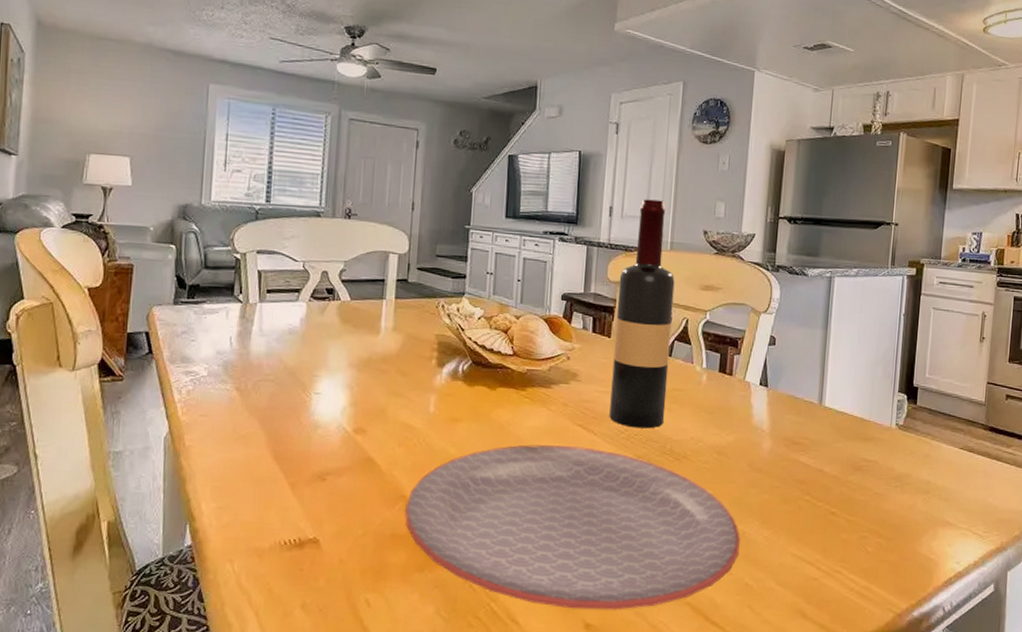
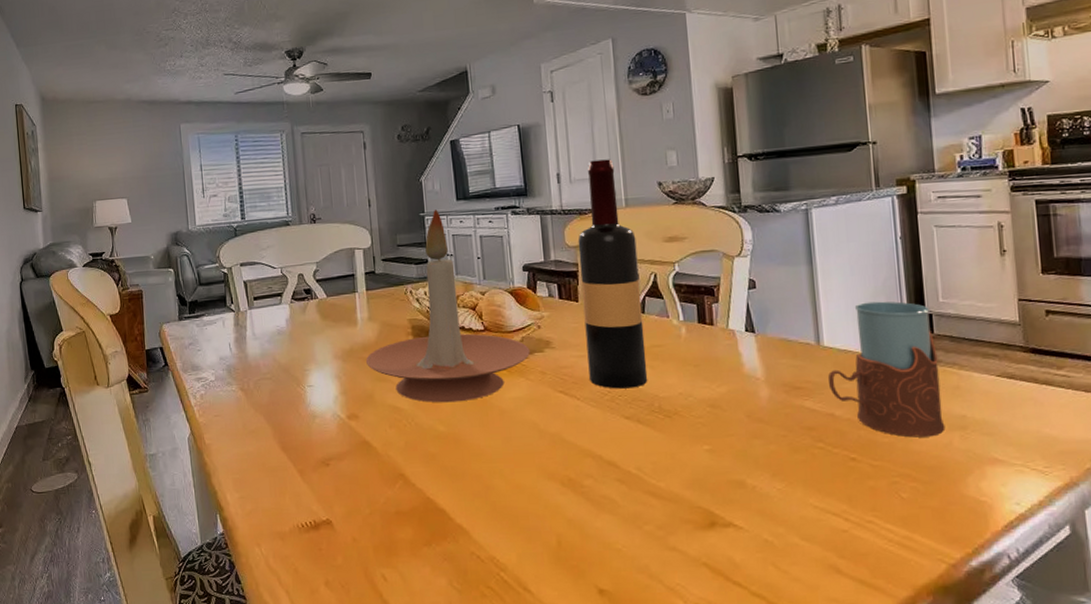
candle holder: none [384,224,556,426] -> present [366,210,530,403]
plate: present [405,445,740,610] -> none [405,413,752,575]
drinking glass: none [823,370,917,498] -> present [828,301,946,438]

